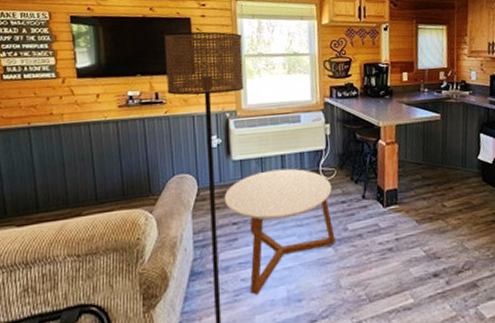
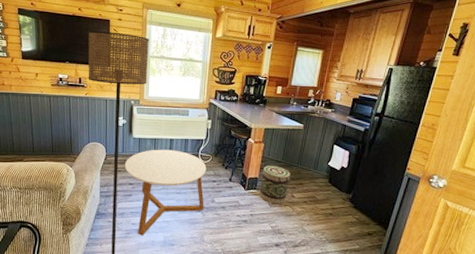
basket: none [401,170,437,220] -> present [259,165,290,205]

